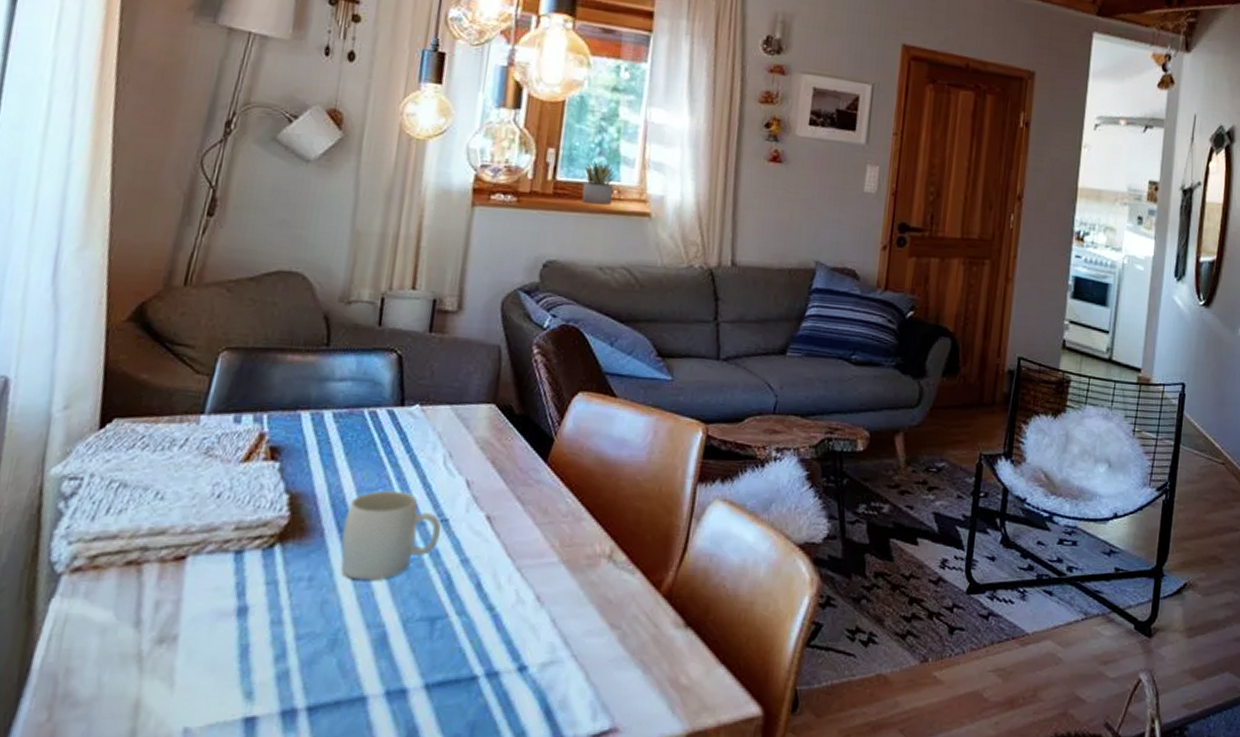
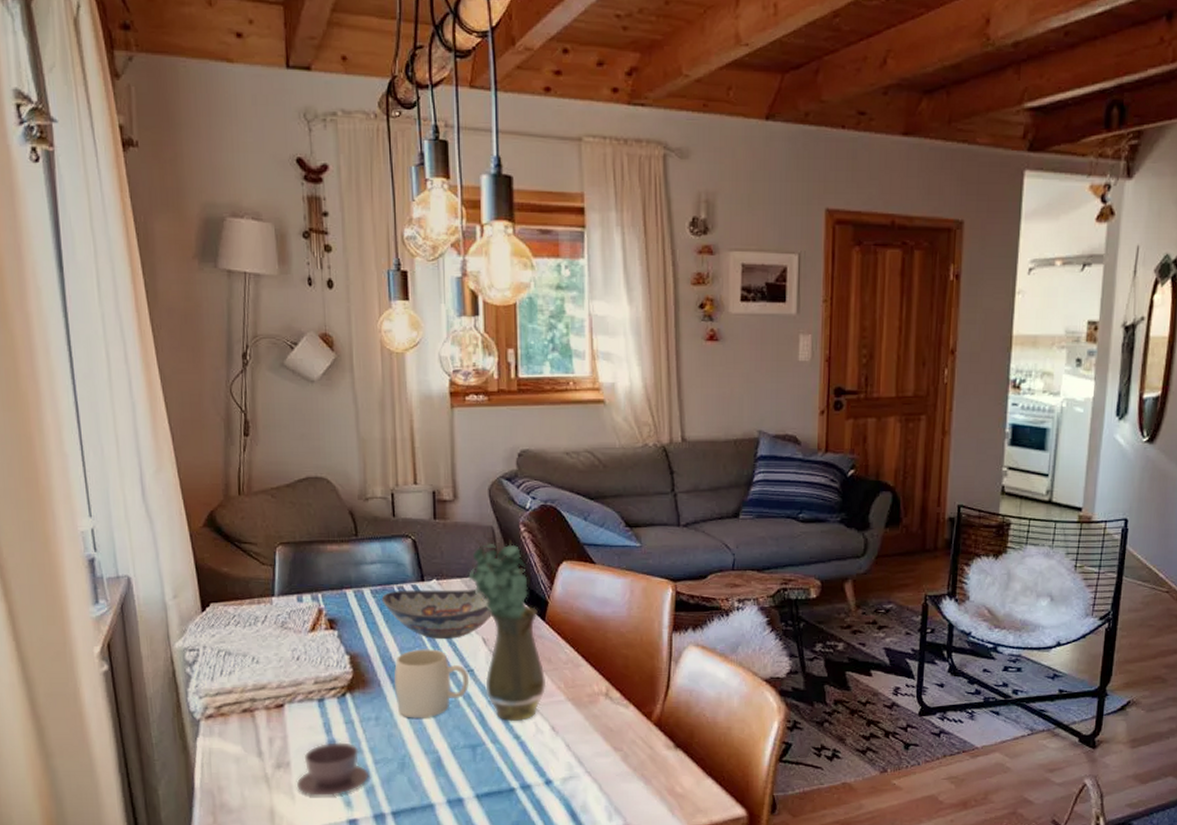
teacup: none [181,609,286,683] -> present [296,742,370,796]
decorative bowl: none [345,415,483,479] -> present [381,590,492,639]
vase: none [459,359,540,587] -> present [468,539,547,721]
succulent plant: present [581,160,615,206] -> none [541,356,570,397]

